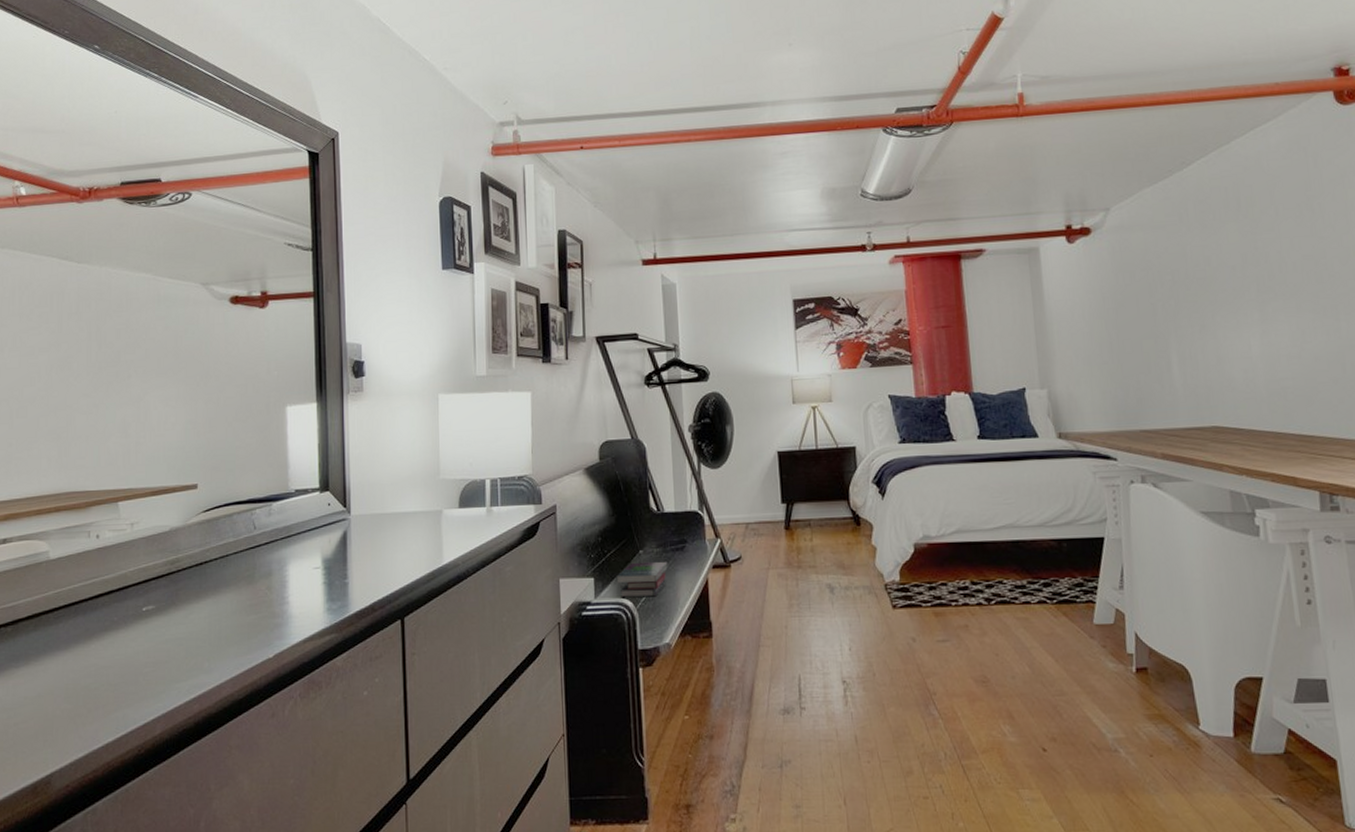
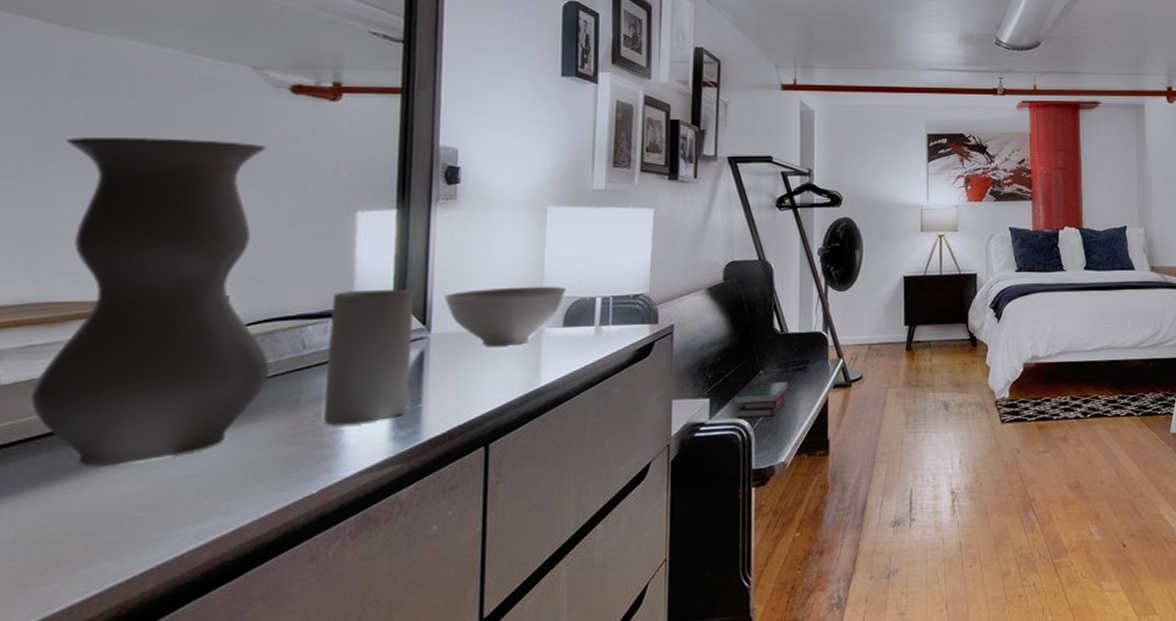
vase: none [70,349,231,627] -> present [31,136,270,465]
candle: none [272,475,337,598] -> present [323,289,415,426]
bowl: none [359,469,459,527] -> present [444,286,566,346]

